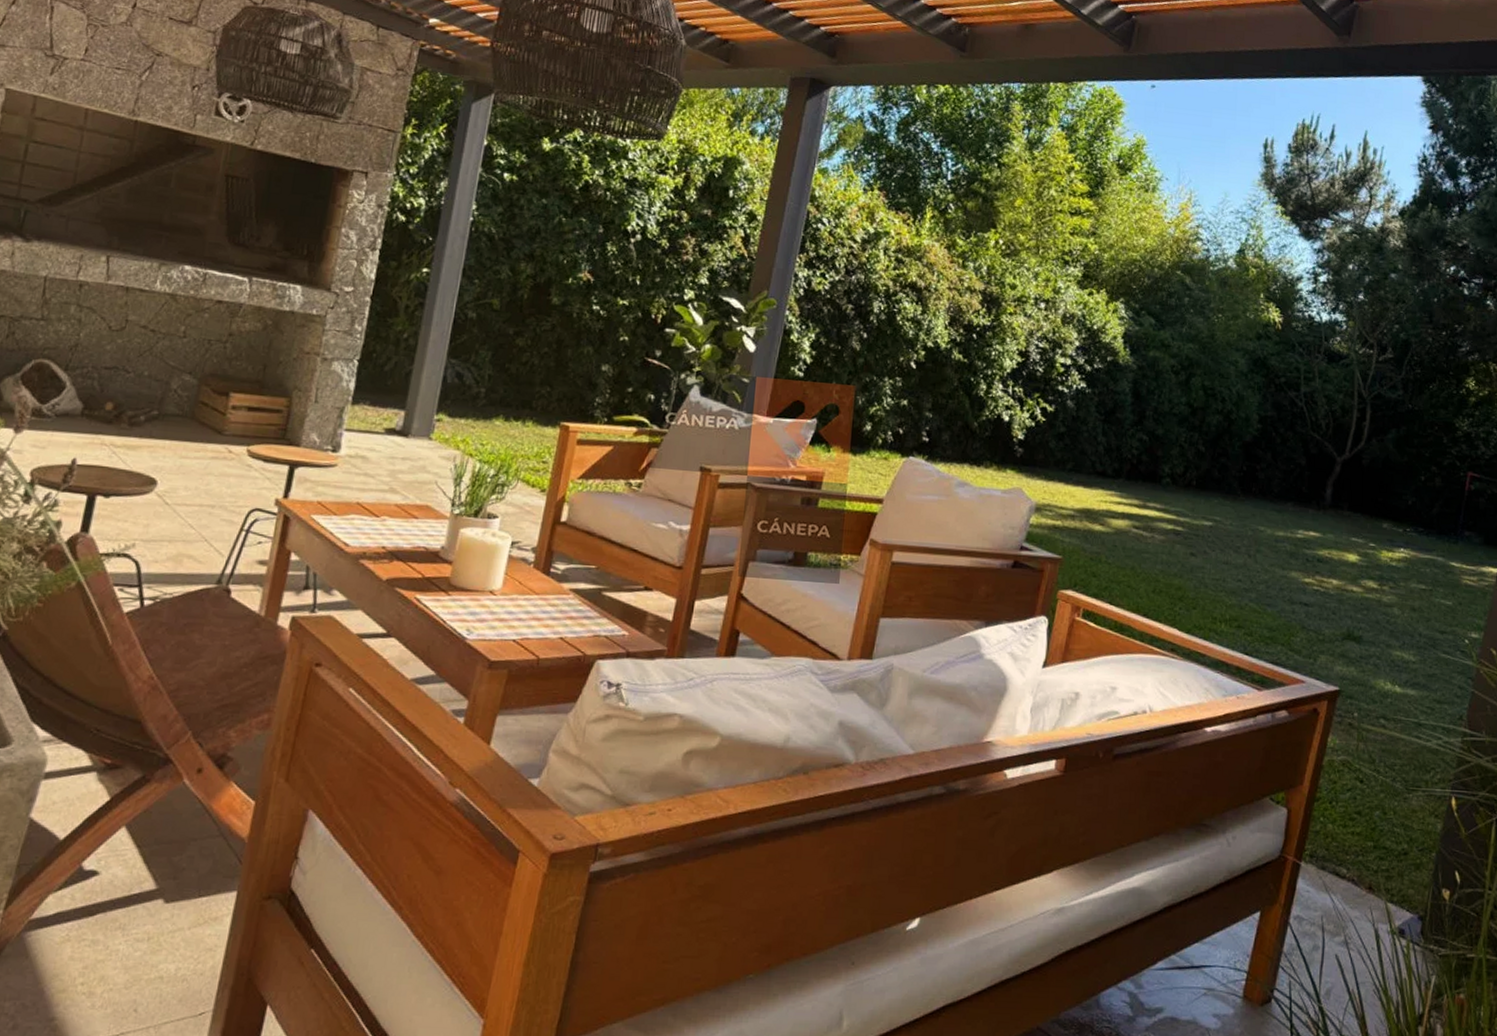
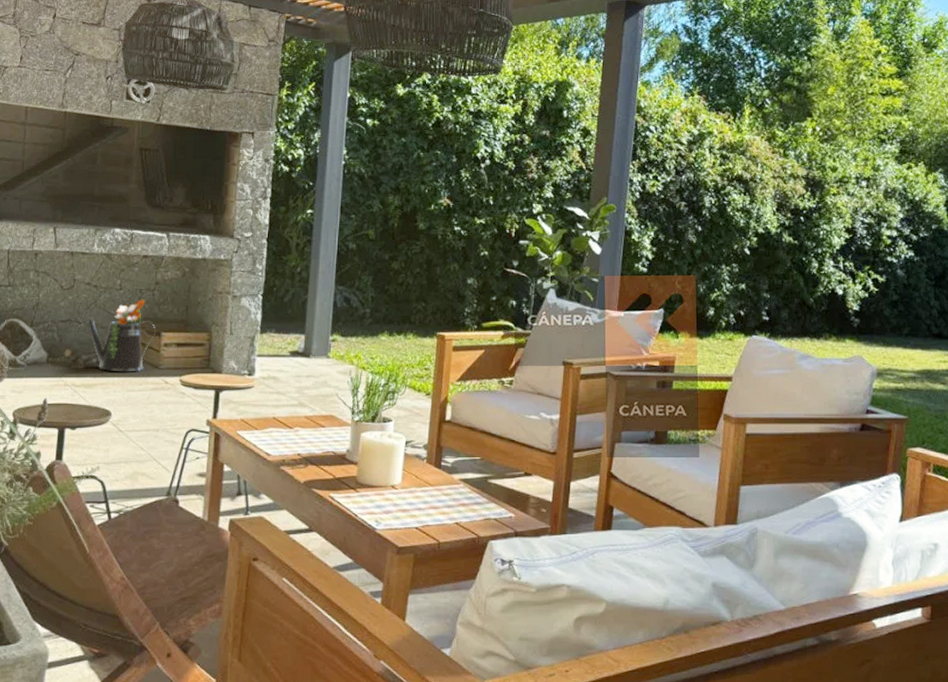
watering can: none [139,352,224,436] -> present [89,300,156,372]

